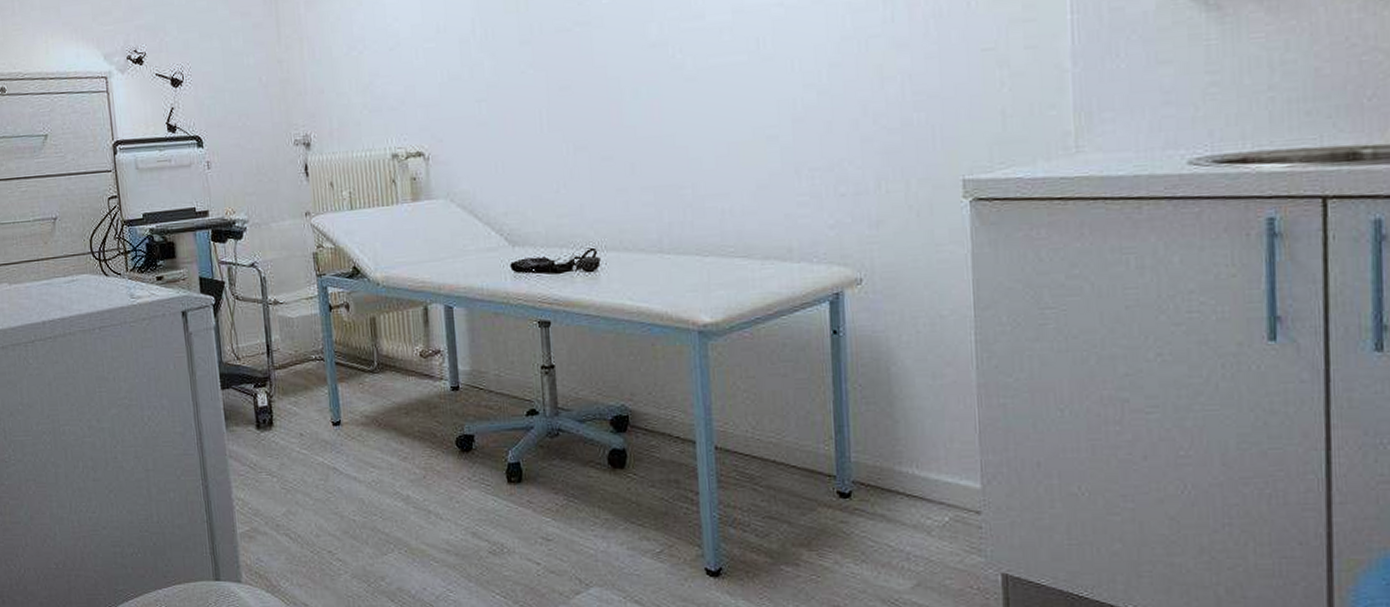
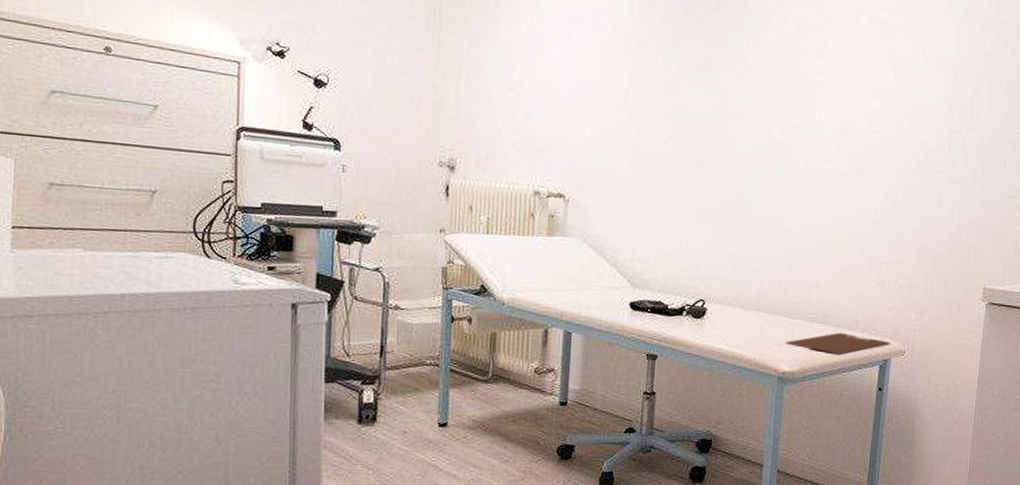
clipboard: none [701,265,841,295] -> present [785,332,891,355]

